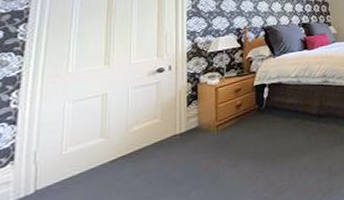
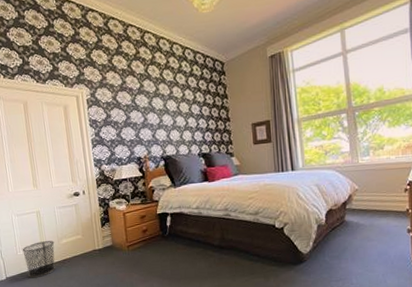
waste bin: none [70,129,121,186] -> present [22,241,56,278]

